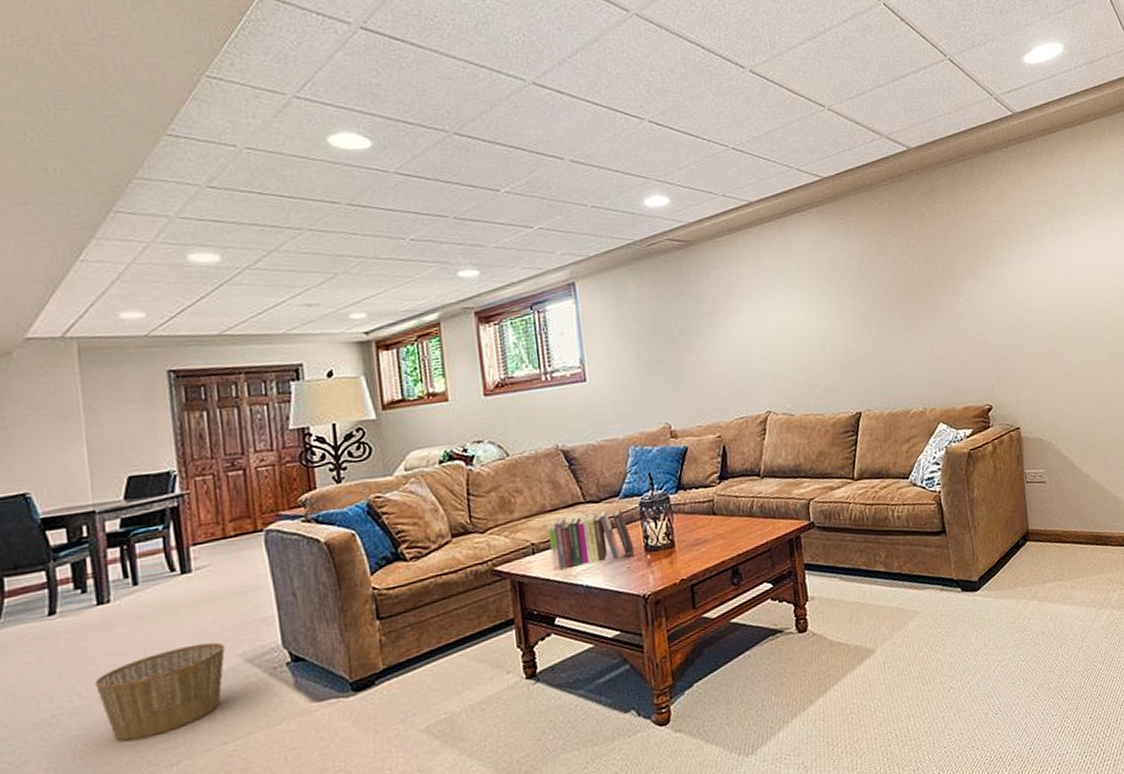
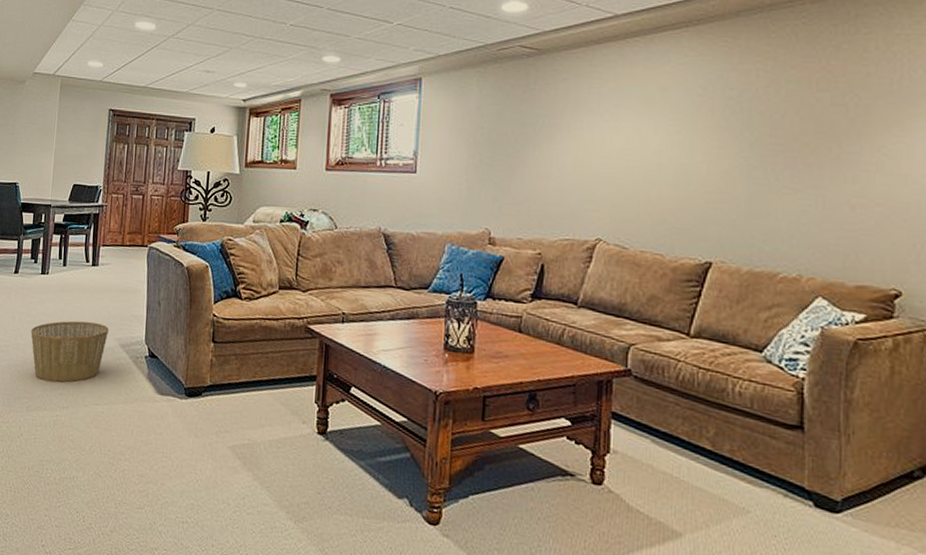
books: present [548,509,635,570] -> none [357,296,435,351]

